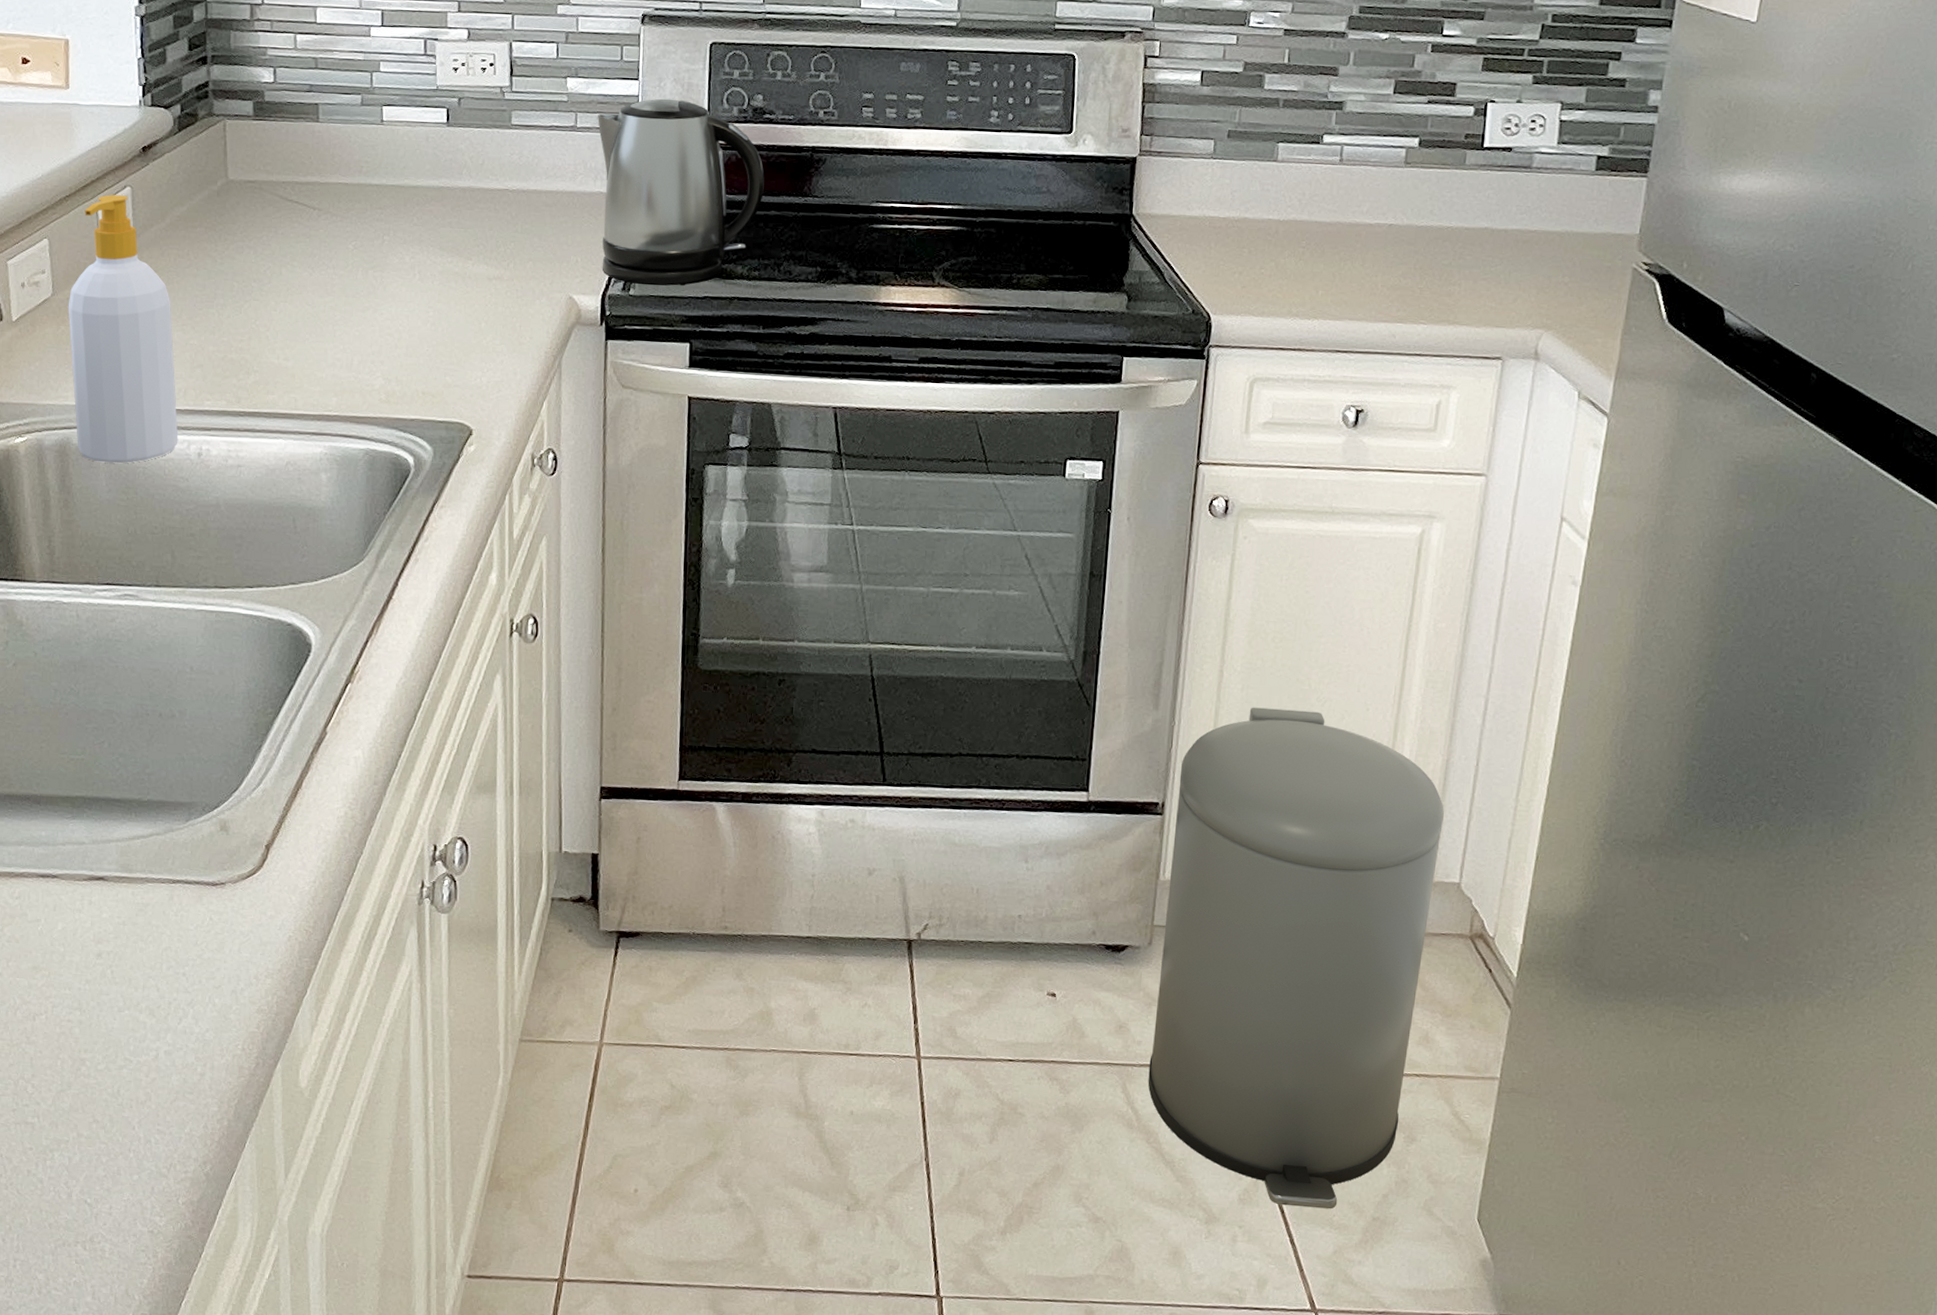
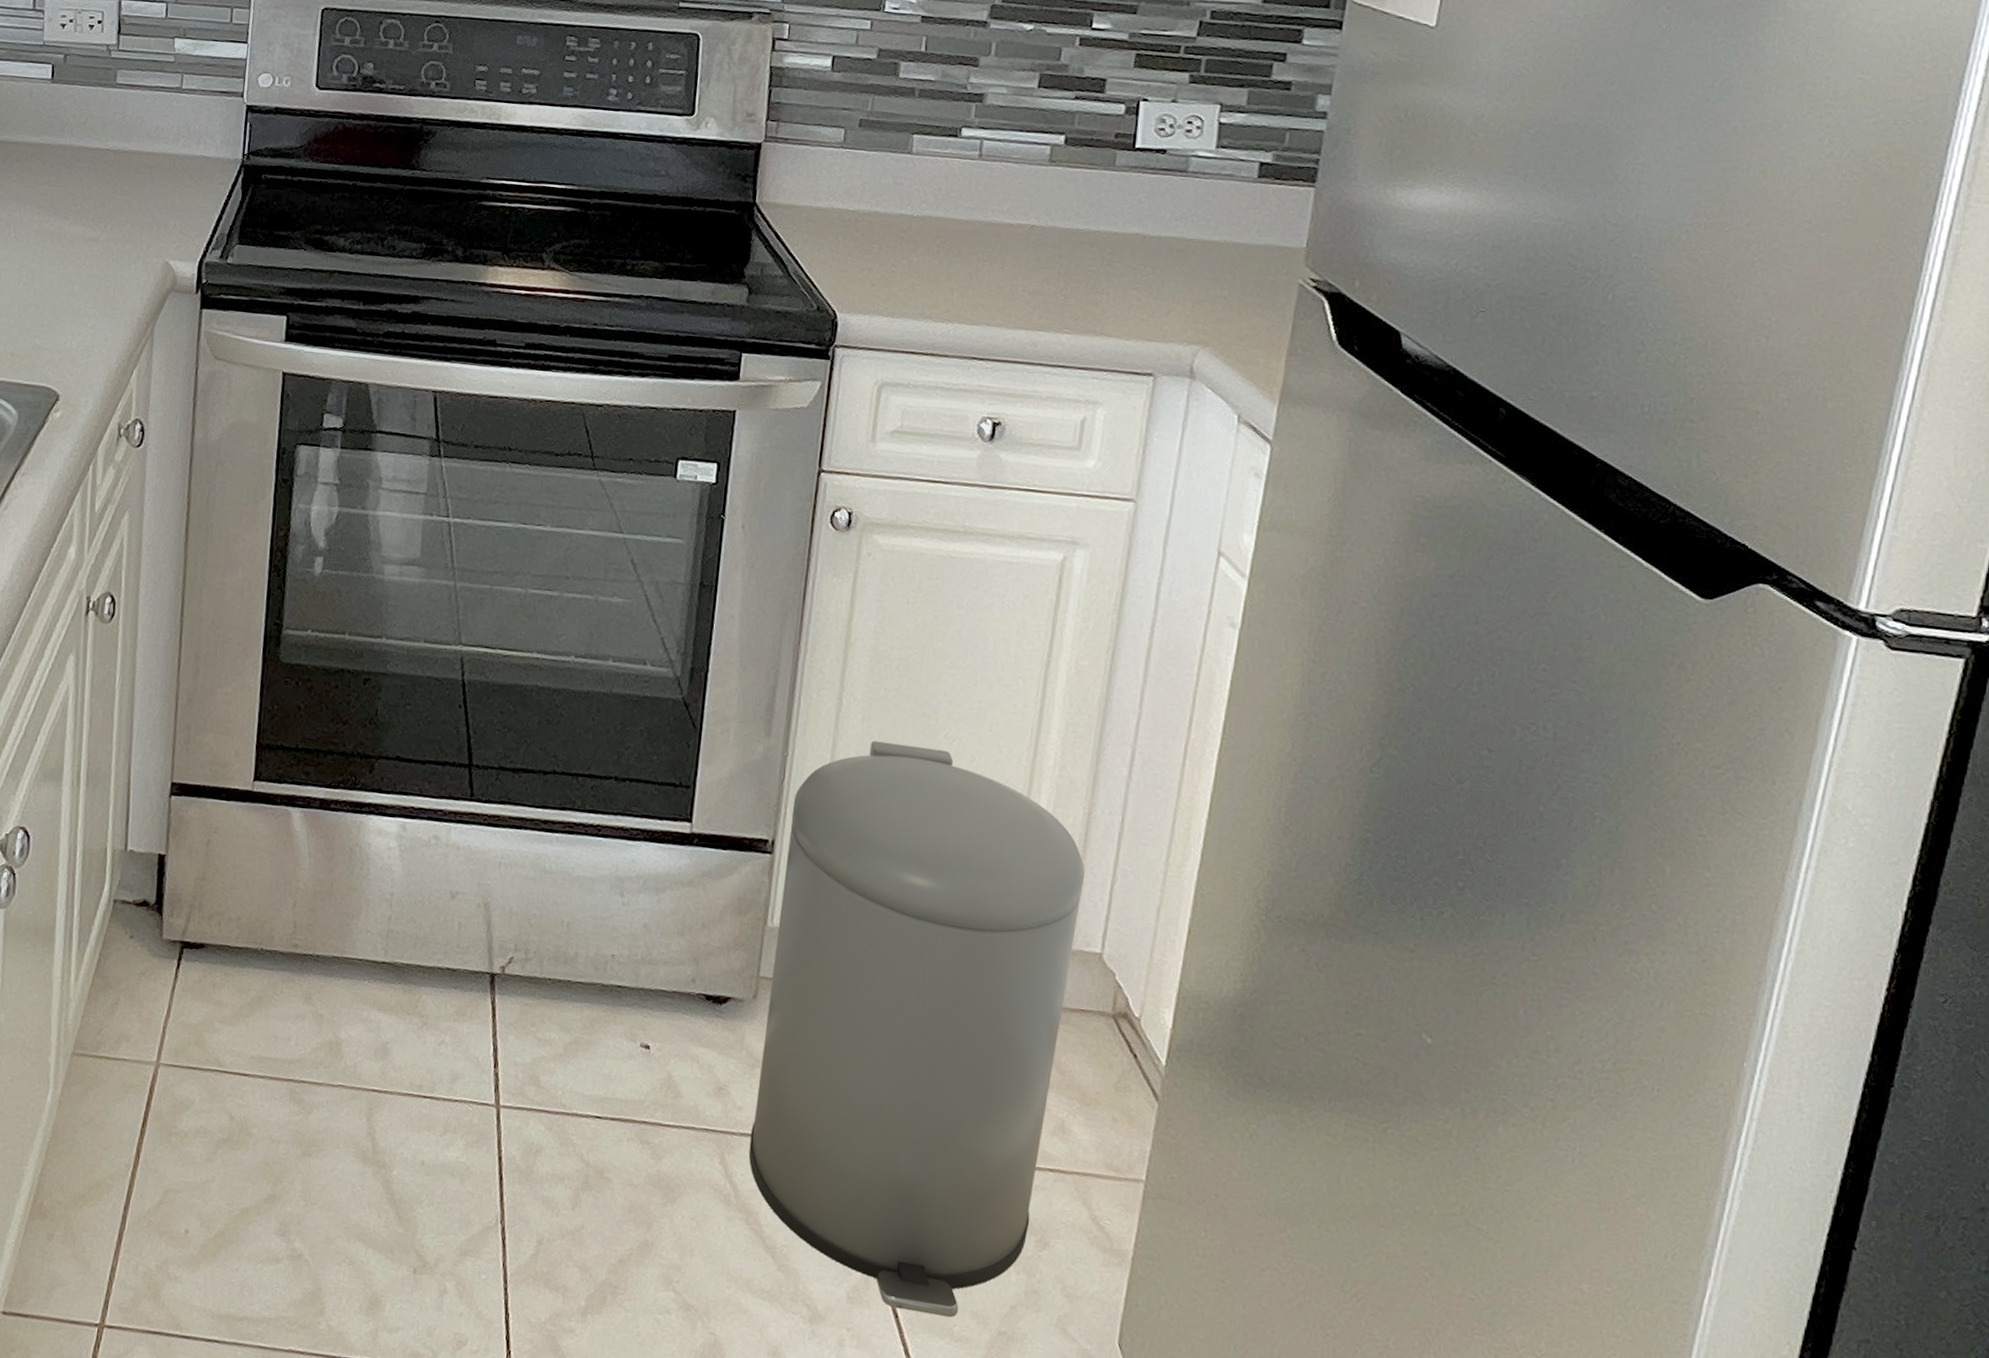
kettle: present [598,98,765,287] -> none [200,62,372,257]

